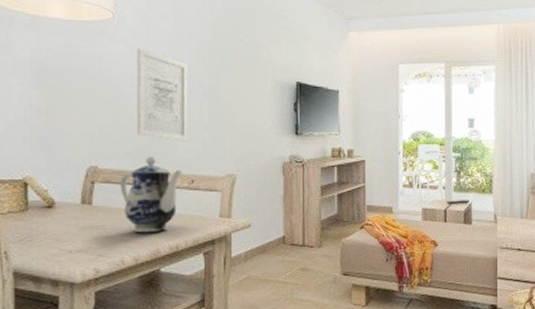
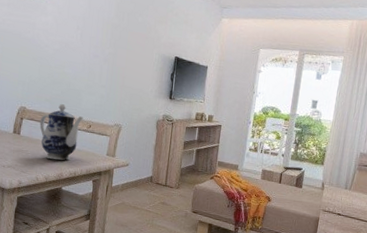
wall art: present [137,48,189,141] -> none [55,20,96,95]

